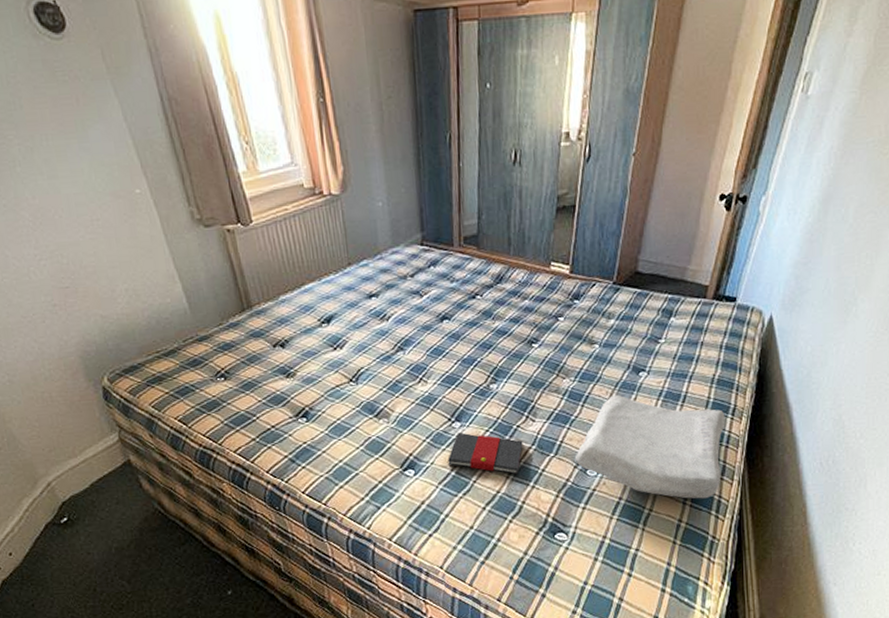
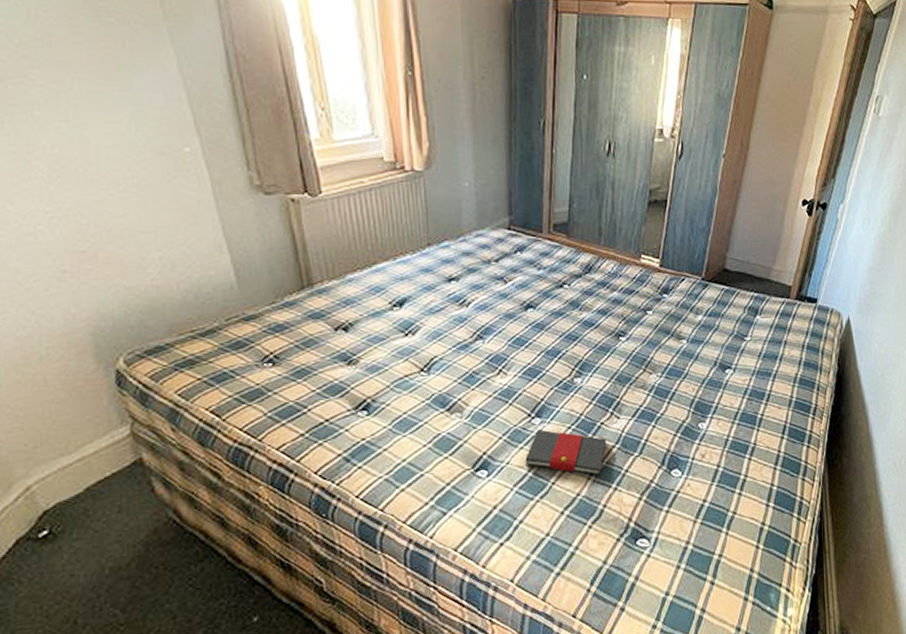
soap bar: present [574,394,725,499] -> none [659,392,807,501]

